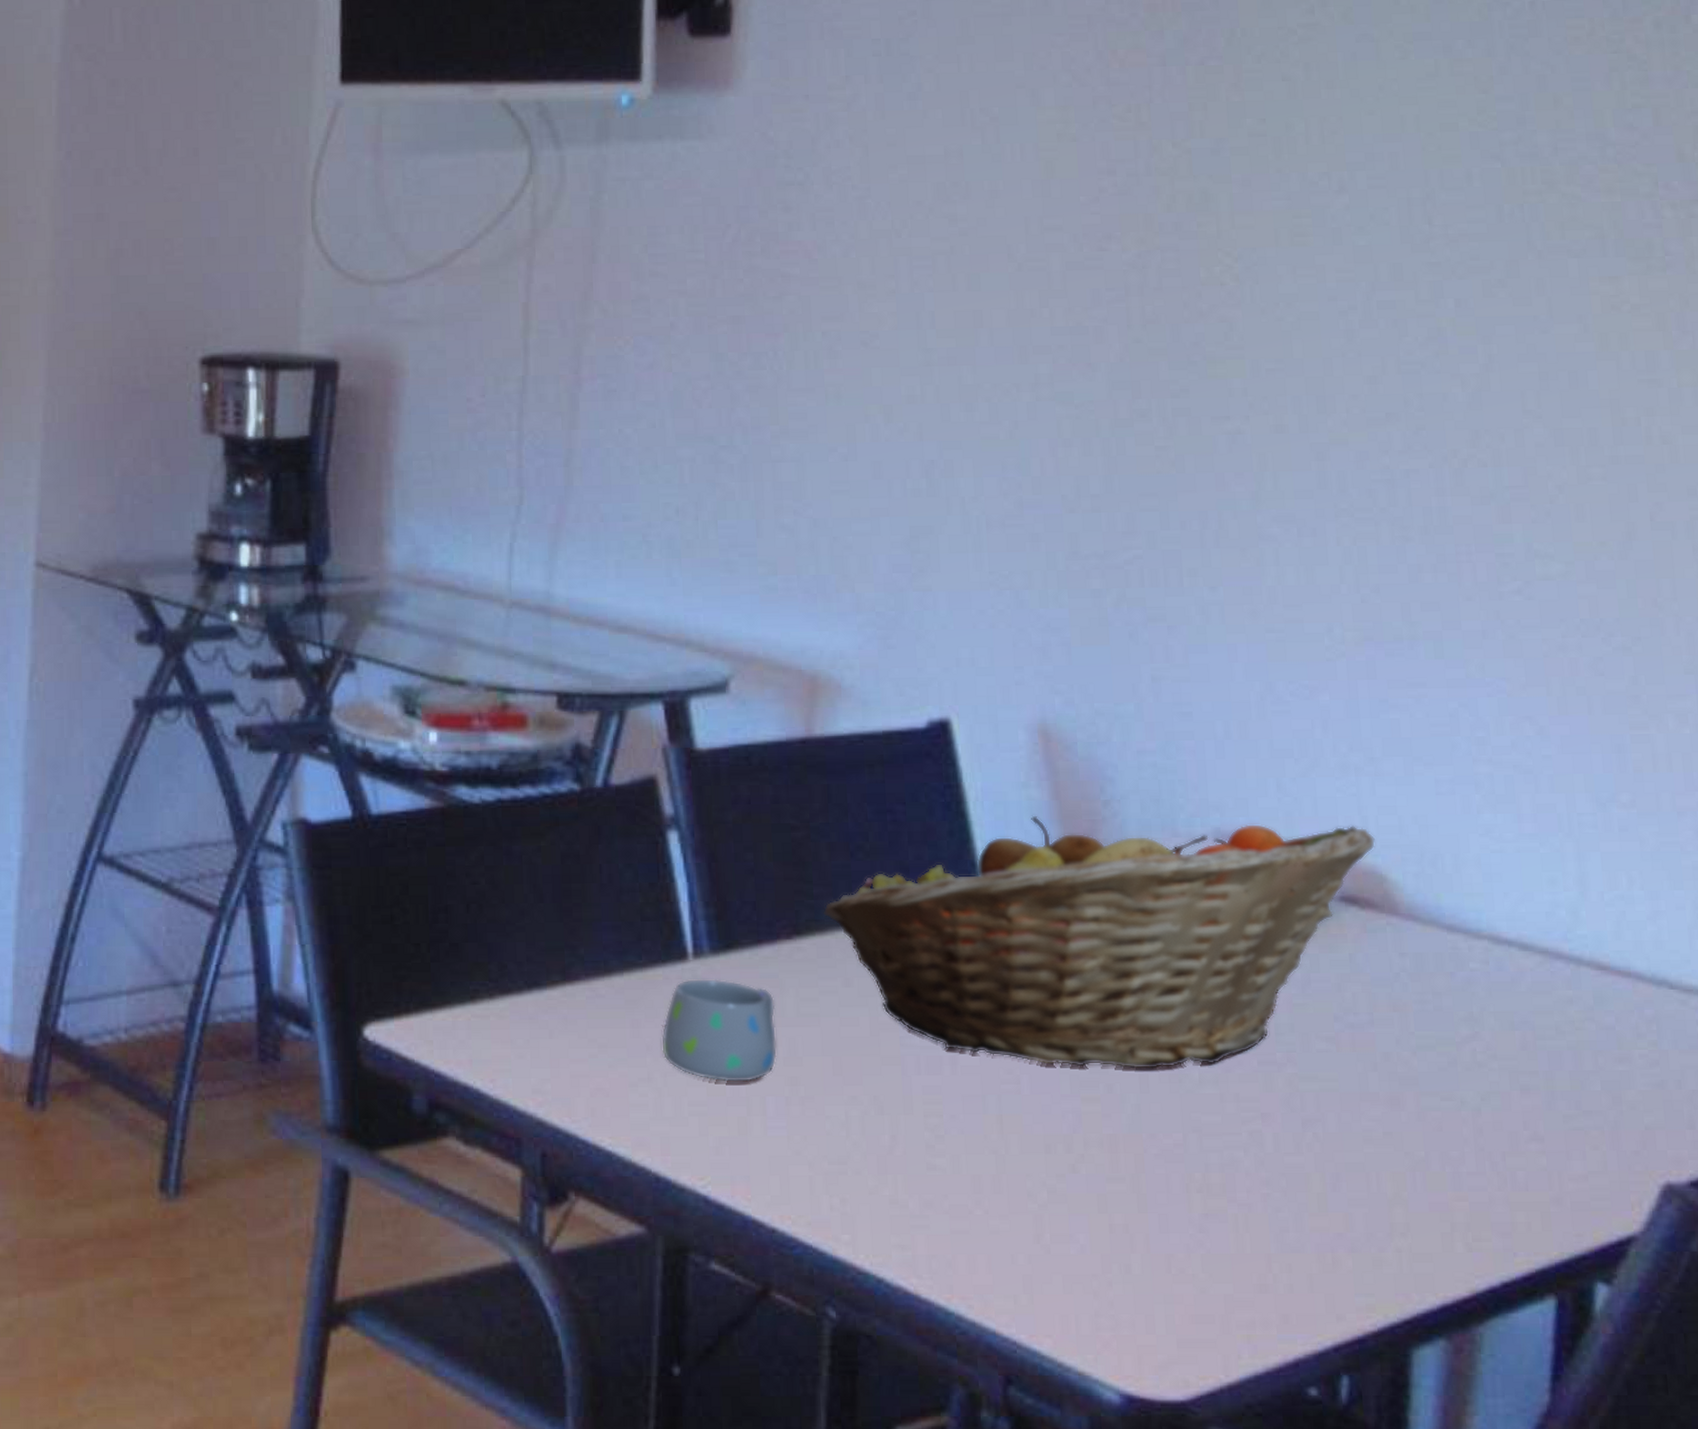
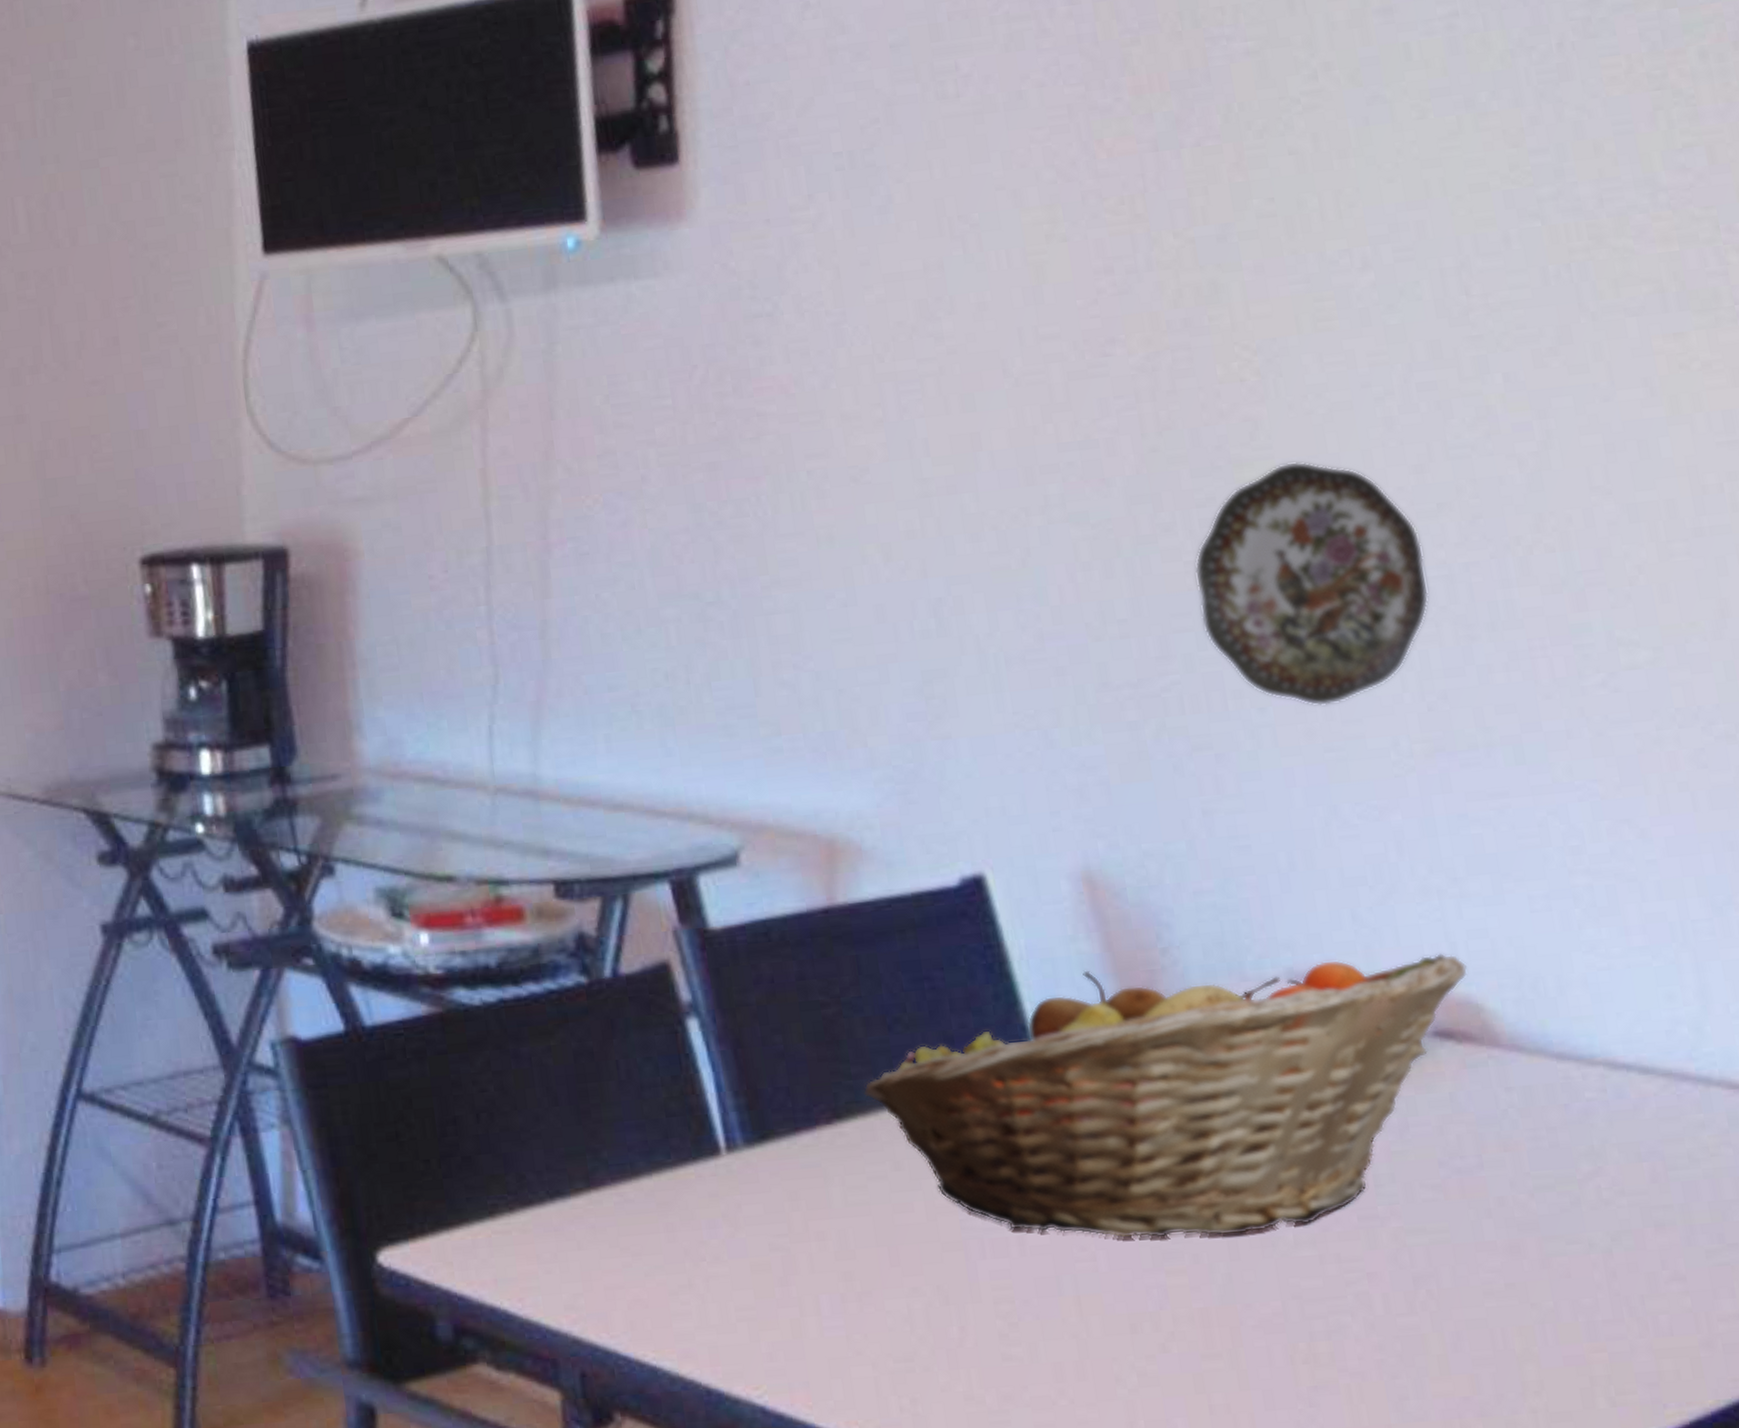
mug: present [660,978,778,1083] -> none [699,1172,828,1283]
decorative plate: none [1164,362,1372,590] -> present [1194,461,1429,707]

